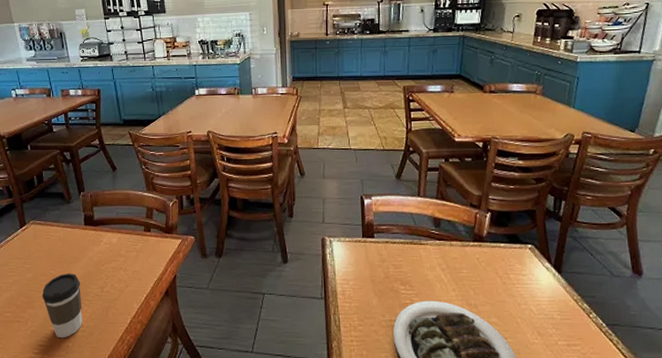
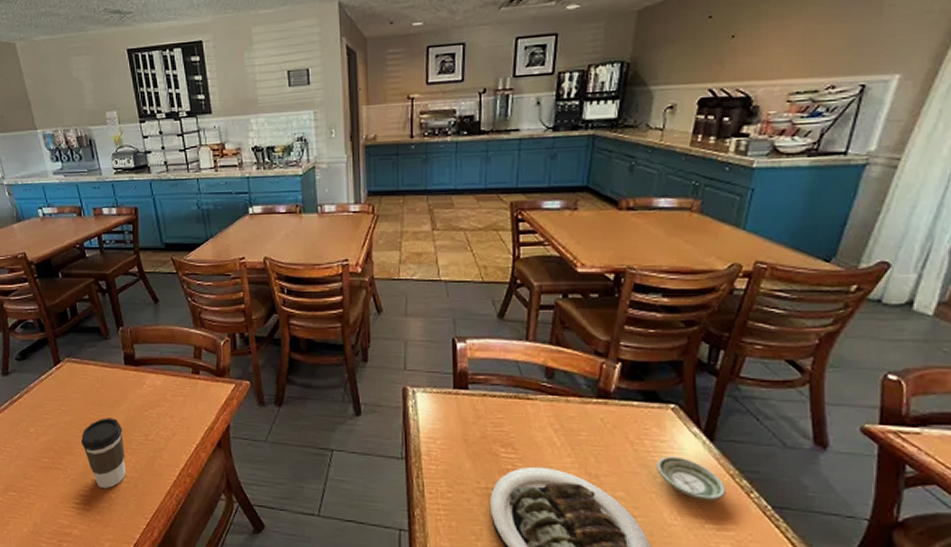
saucer: none [520,287,572,321] -> present [657,456,726,500]

